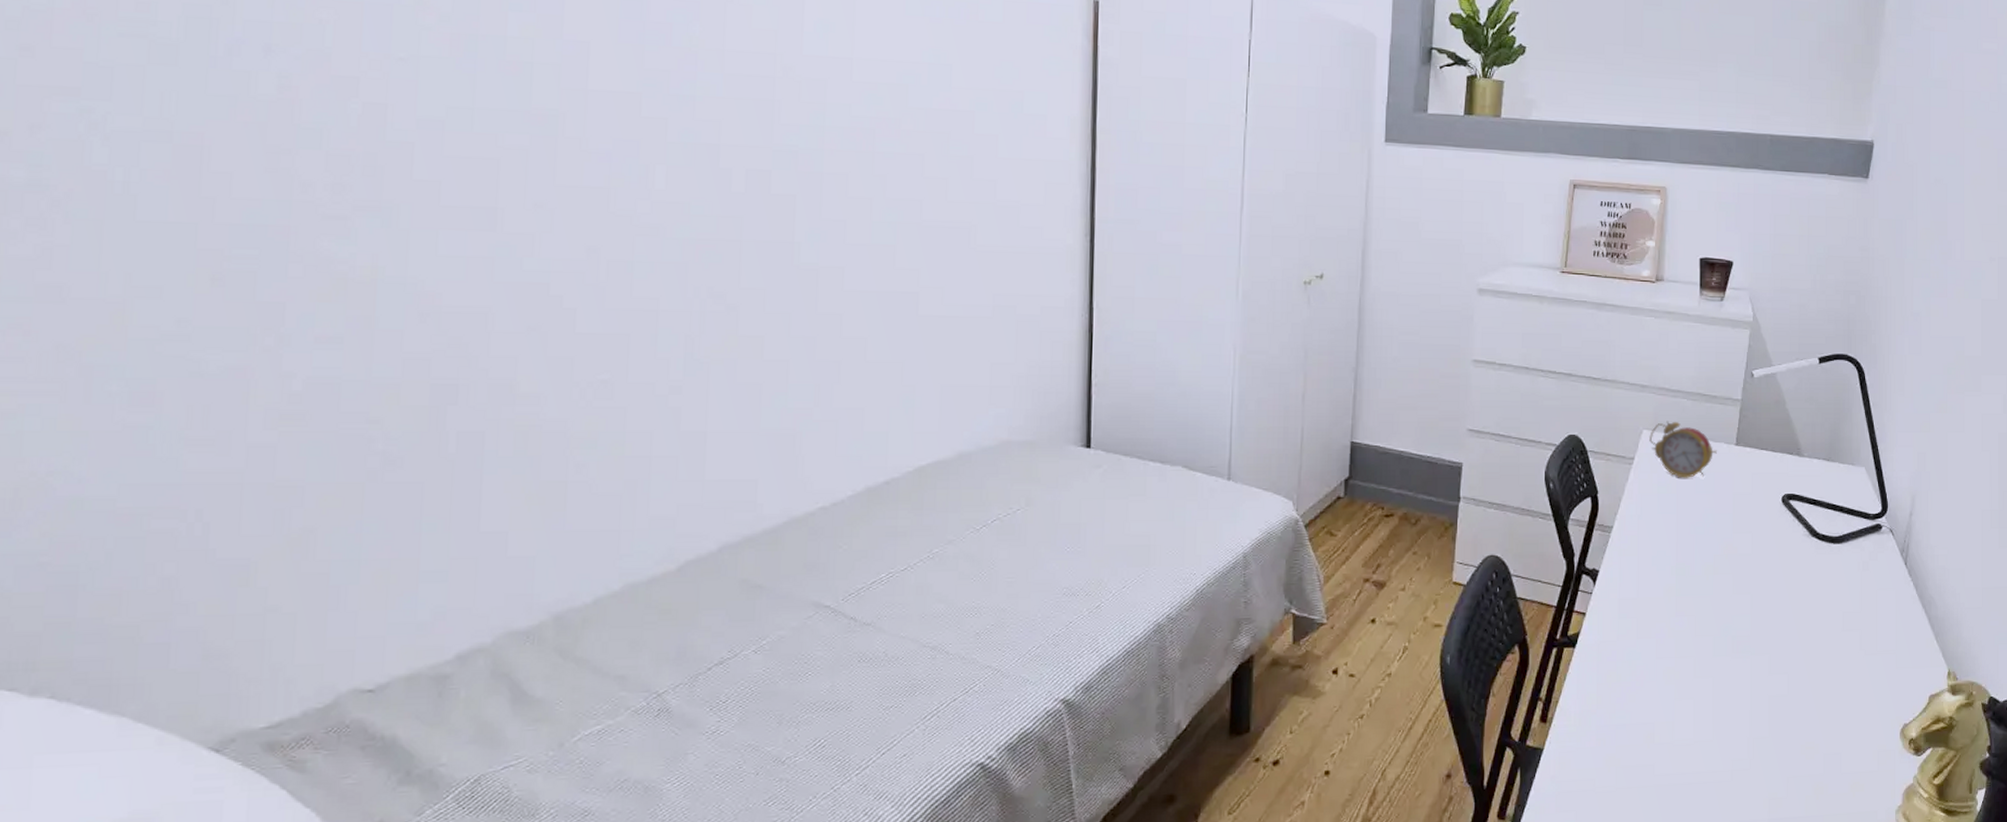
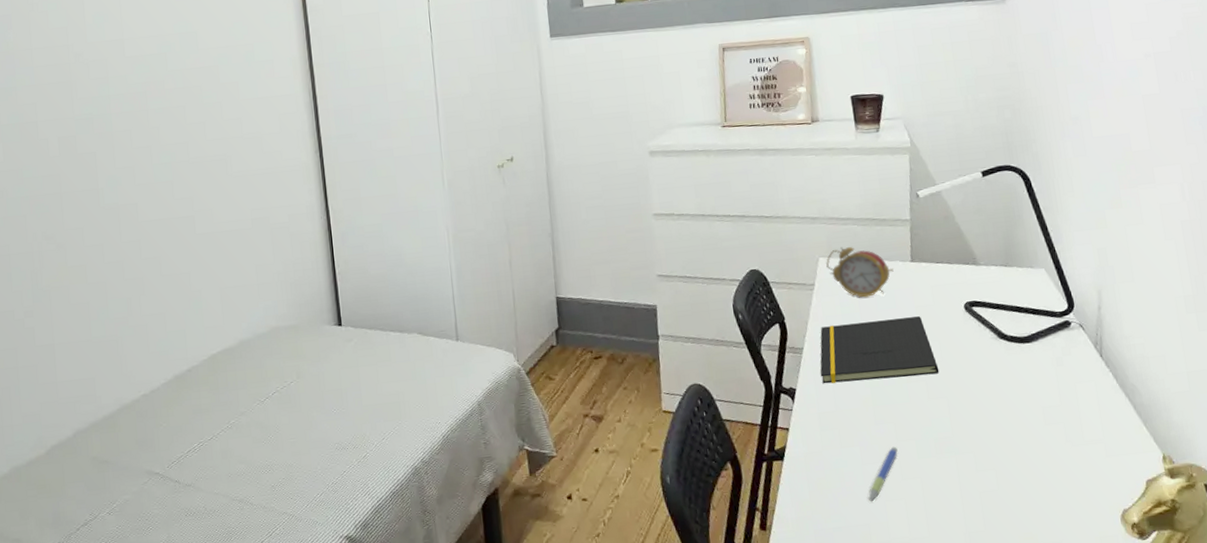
notepad: none [1626,504,1748,569] -> present [820,316,939,384]
pen: none [1658,641,1694,700] -> present [868,446,898,502]

